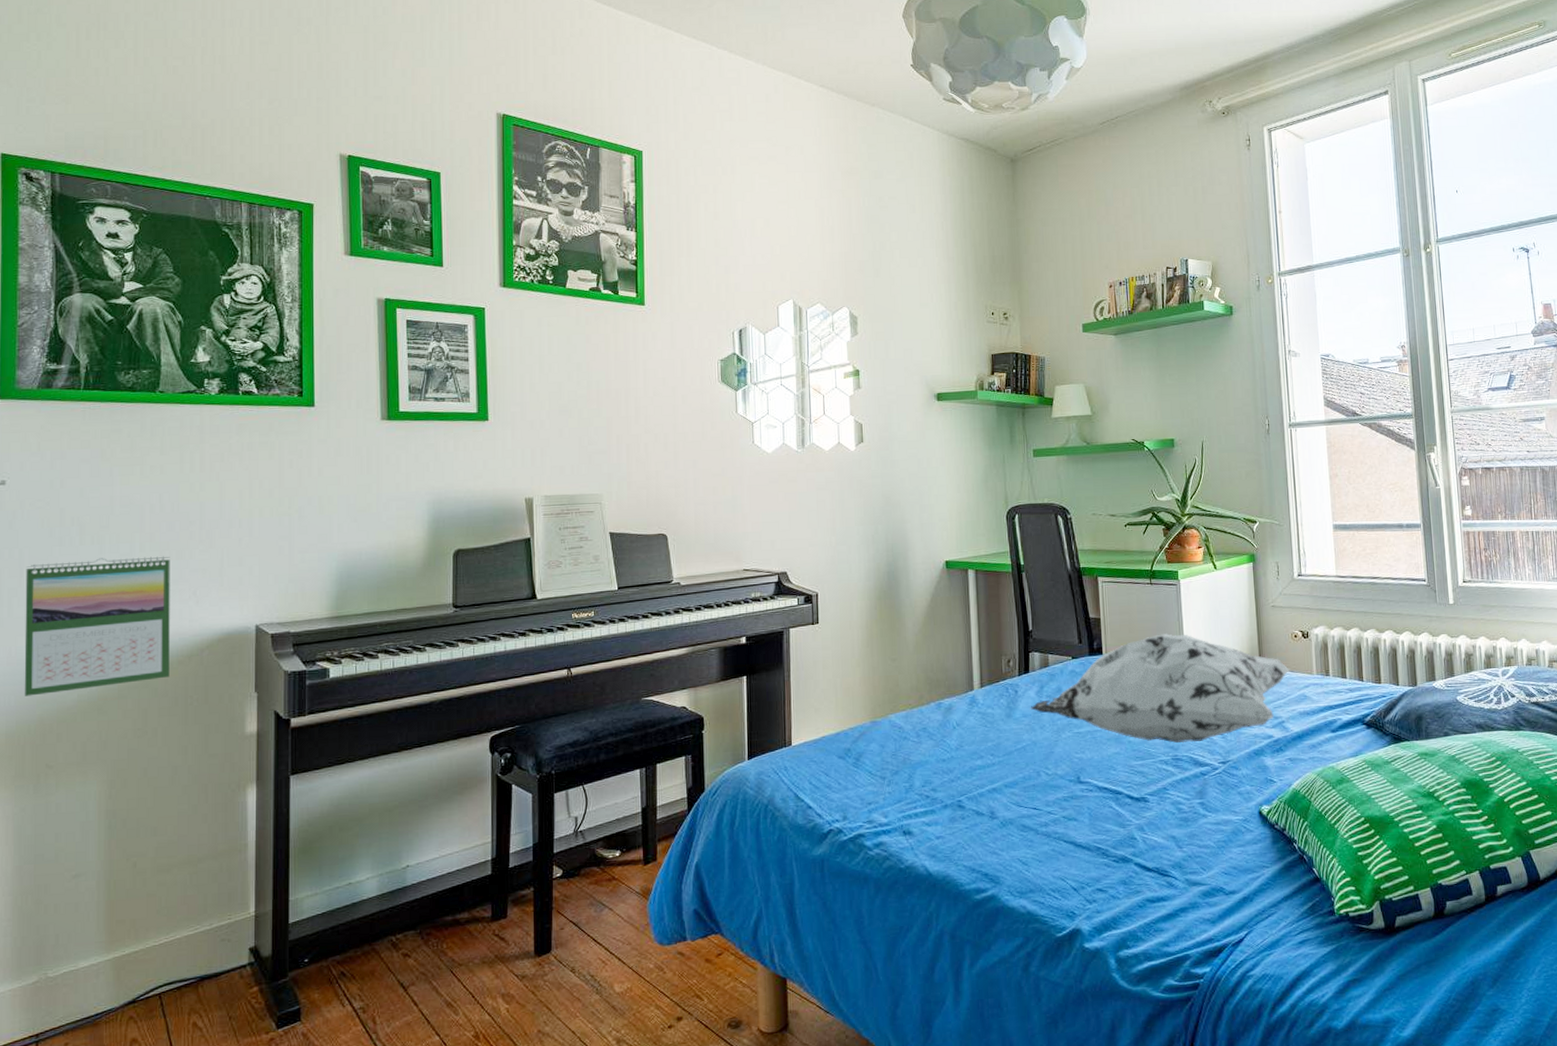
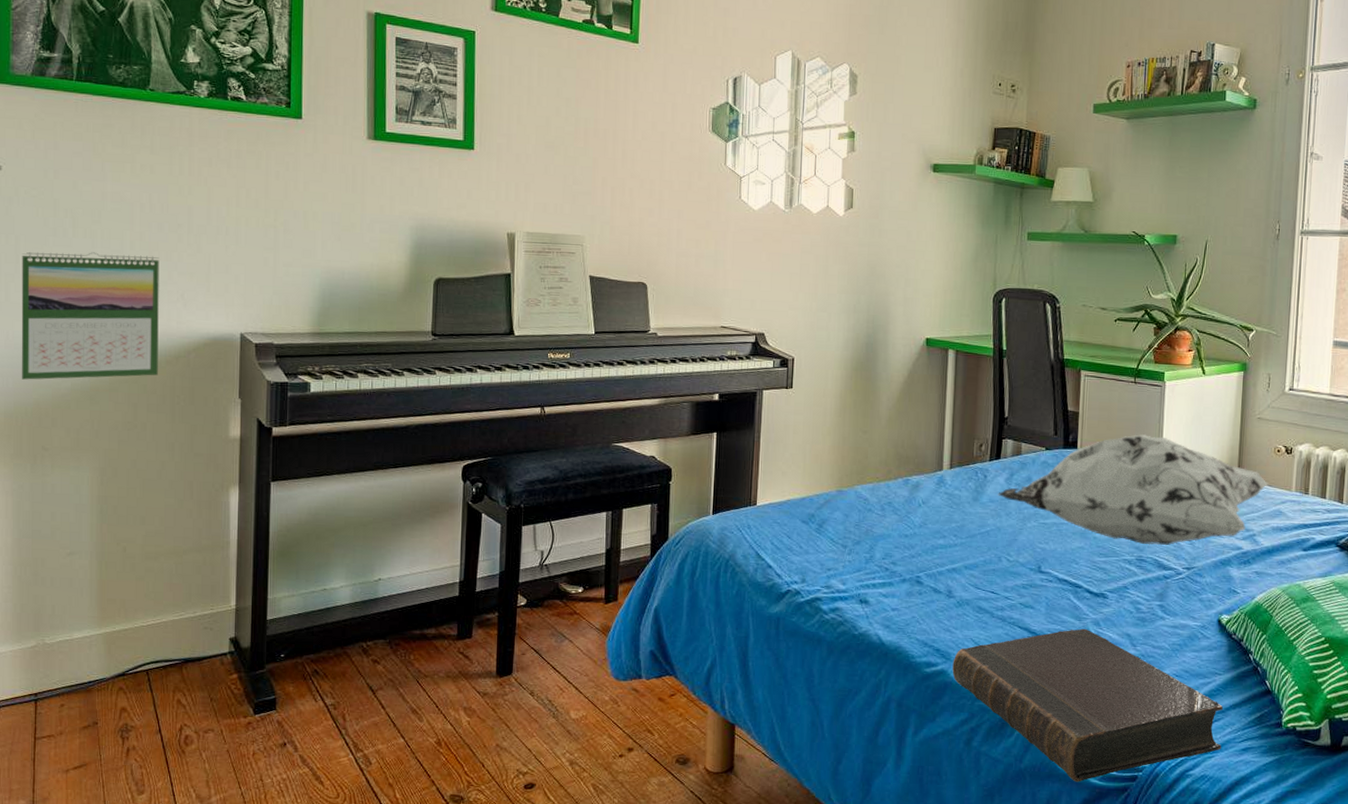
book: none [1002,835,1278,998] -> present [952,628,1223,782]

